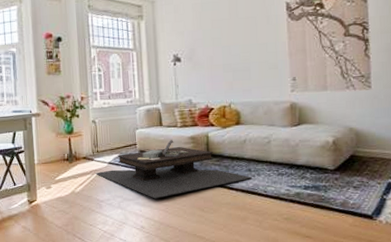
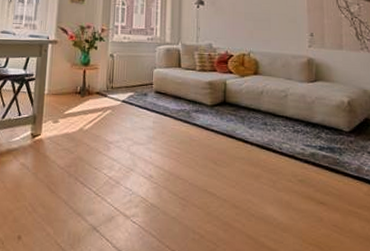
coffee table: present [95,140,252,199] -> none [107,83,268,146]

